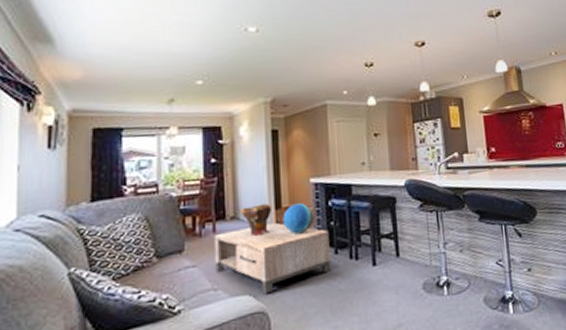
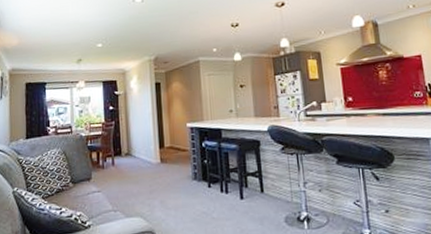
coffee table: present [214,222,331,294] -> none [113,159,205,217]
decorative urn: present [241,203,272,236] -> none [133,143,157,169]
decorative globe: present [282,203,314,234] -> none [165,144,190,170]

